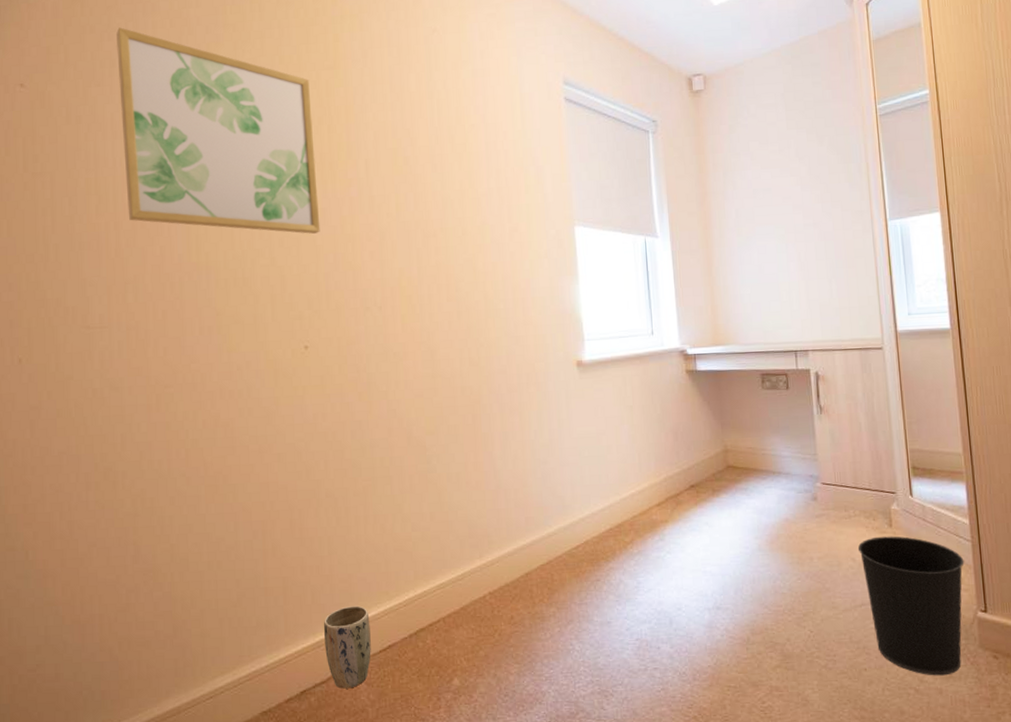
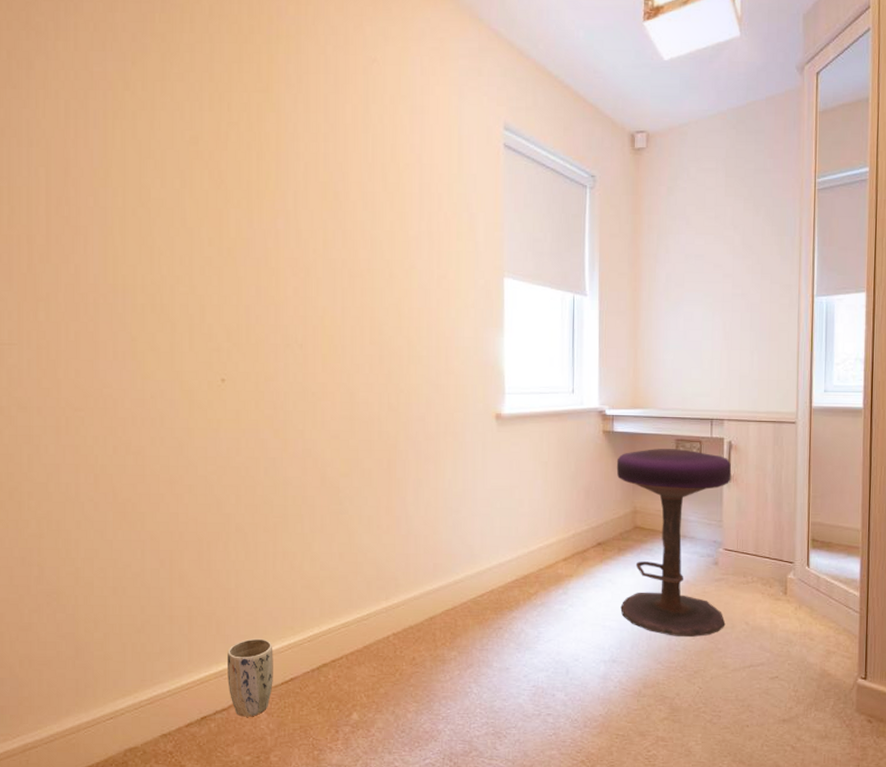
wall art: present [116,27,321,234] -> none [35,26,244,264]
stool: none [702,383,831,578] -> present [616,449,731,637]
wastebasket: present [857,536,965,676] -> none [752,603,851,736]

